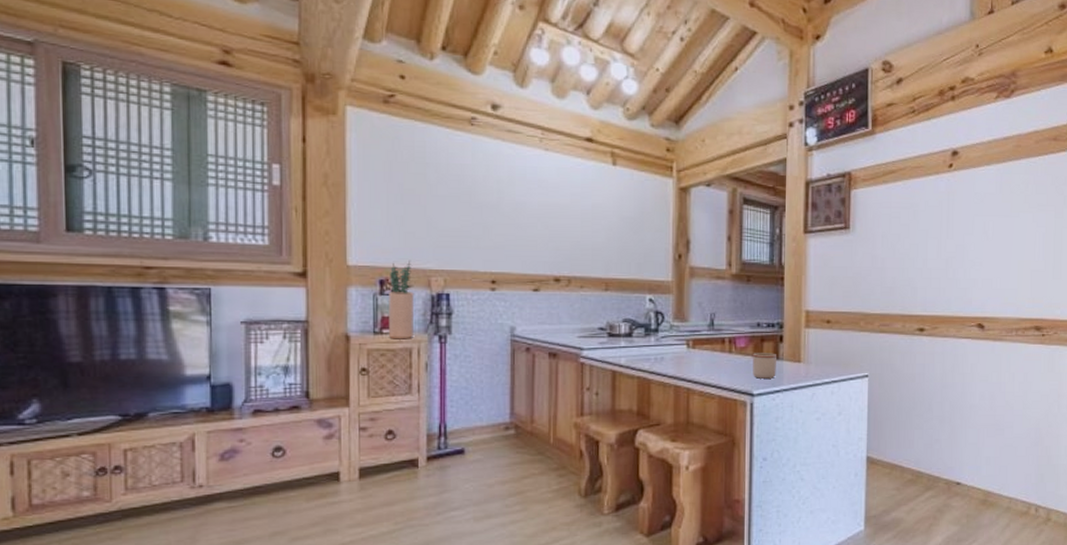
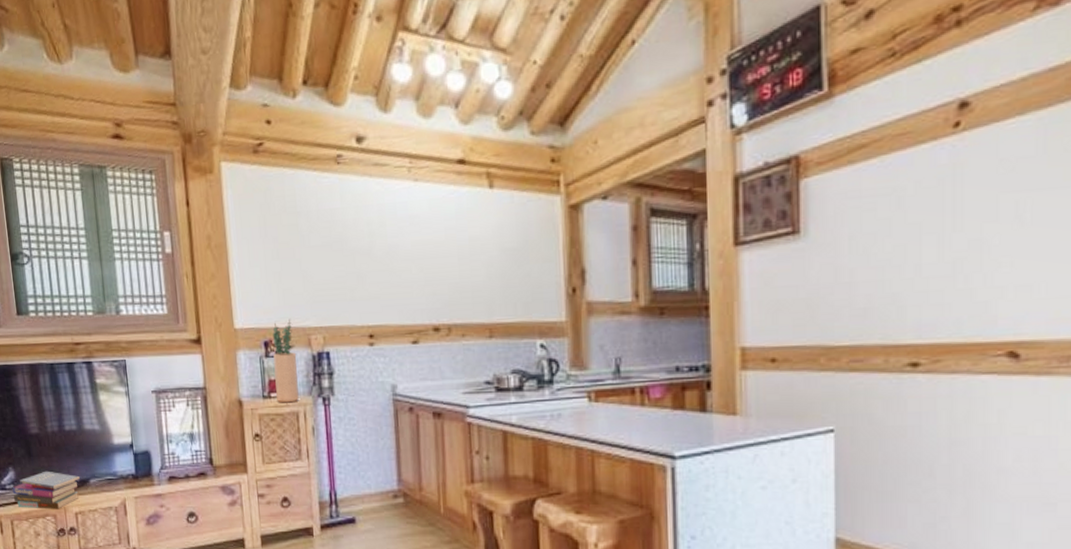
books: none [34,403,134,447] -> present [12,471,80,510]
mug: present [753,353,776,379] -> none [672,404,704,437]

